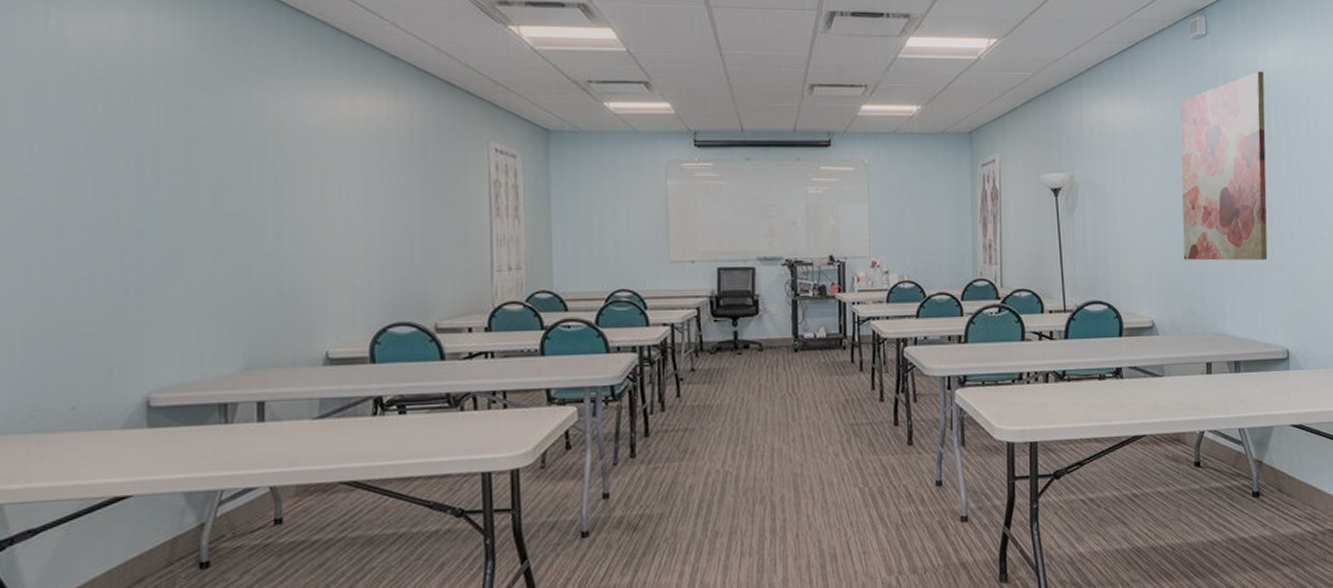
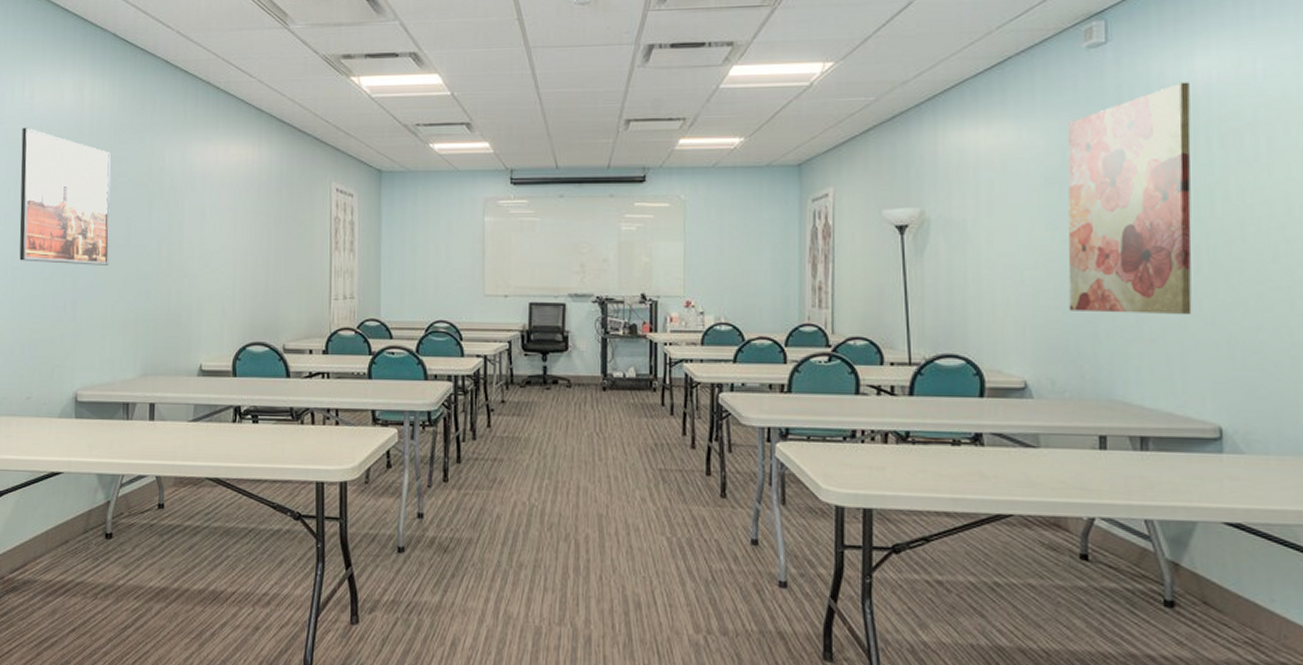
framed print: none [47,65,191,239] -> present [19,127,111,266]

